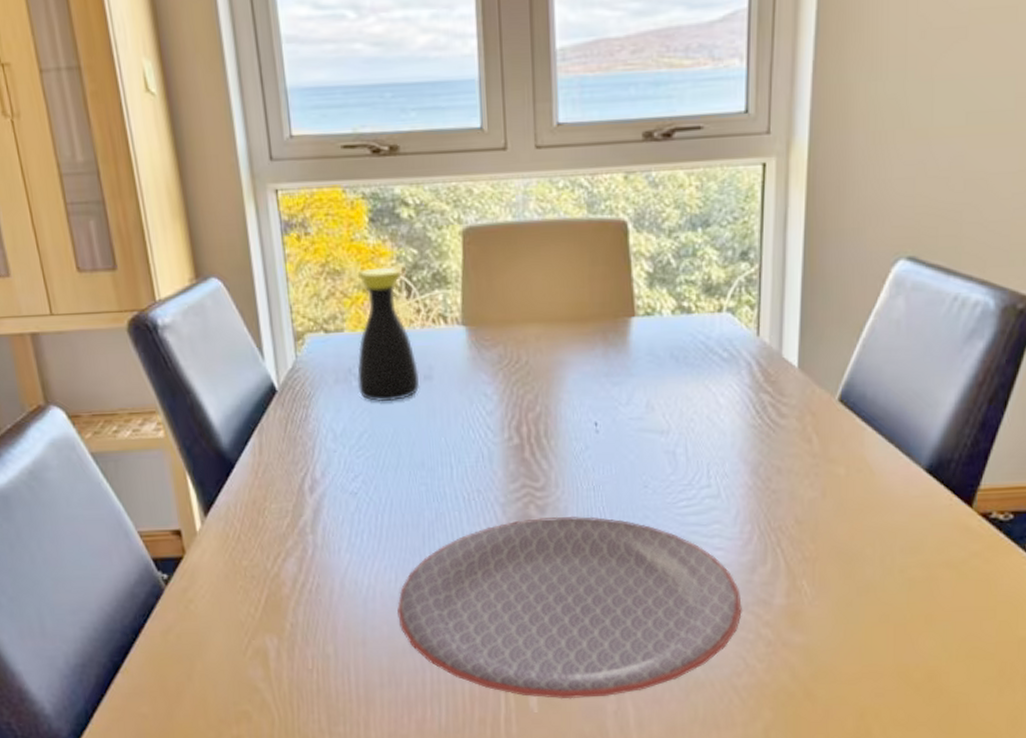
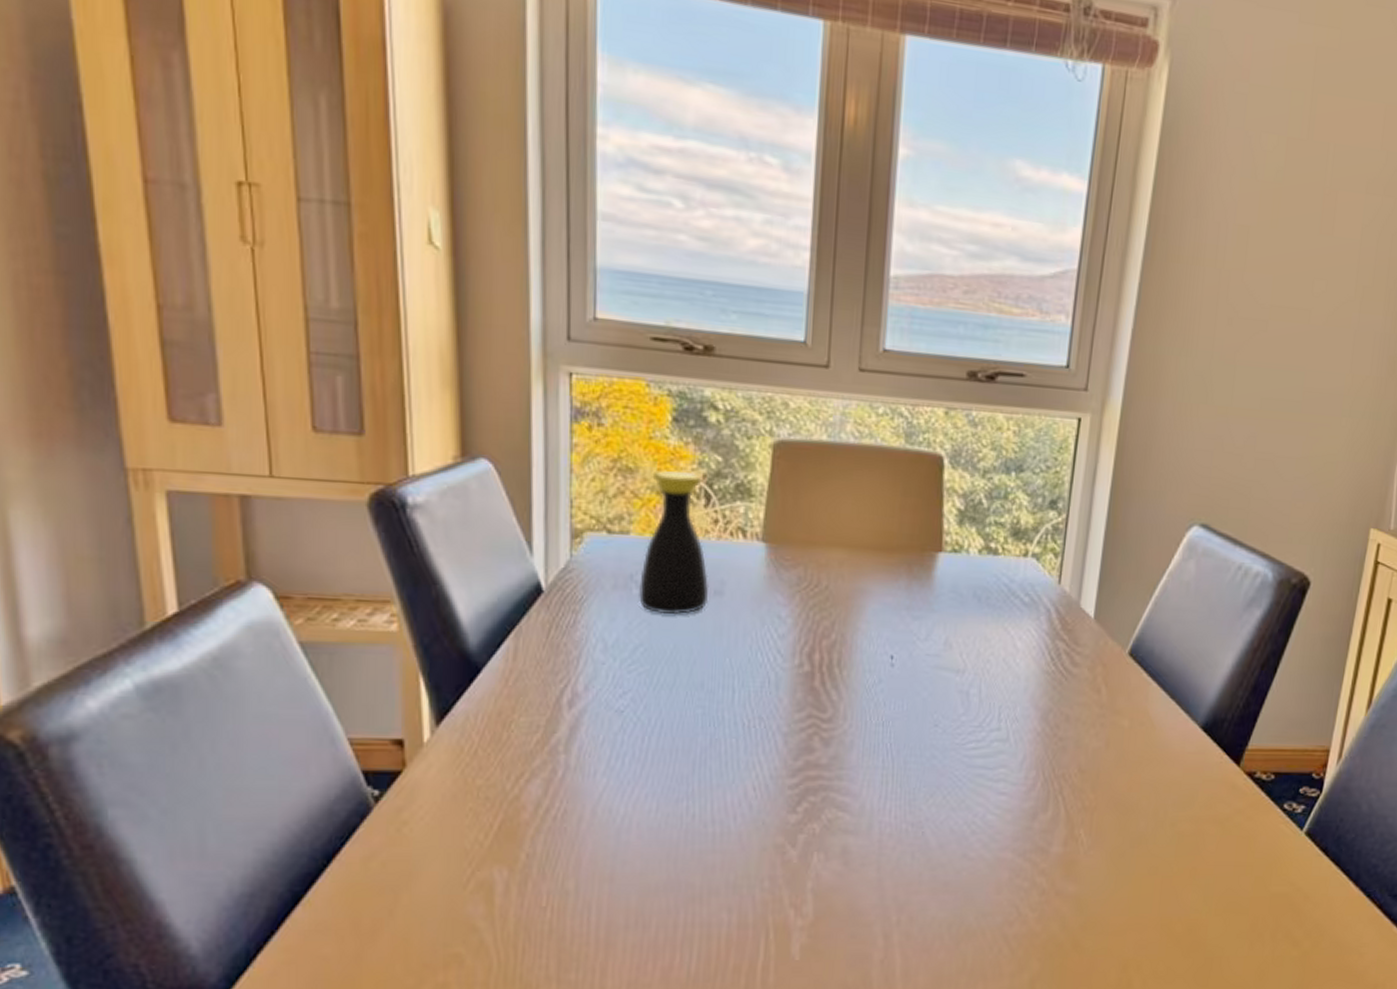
plate: present [396,516,743,699] -> none [653,750,1021,946]

